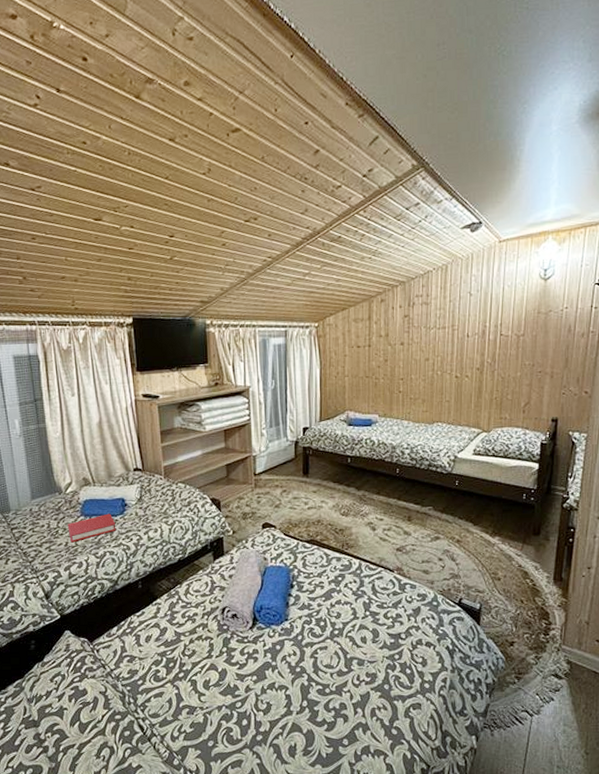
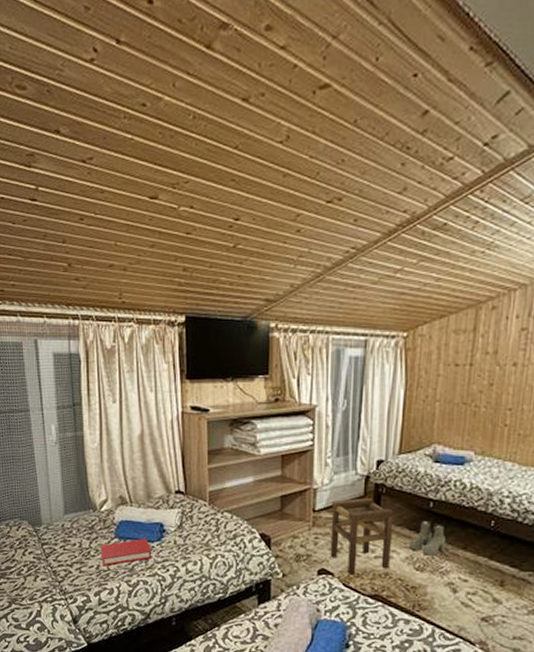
stool: none [269,460,321,525] -> present [330,498,394,575]
boots: none [334,473,363,502] -> present [408,520,445,556]

